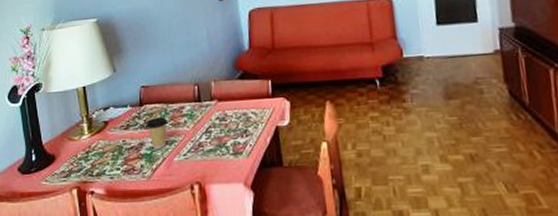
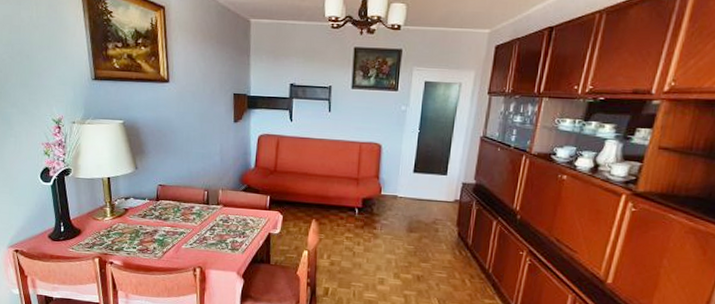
coffee cup: present [146,117,168,149] -> none [160,211,179,237]

